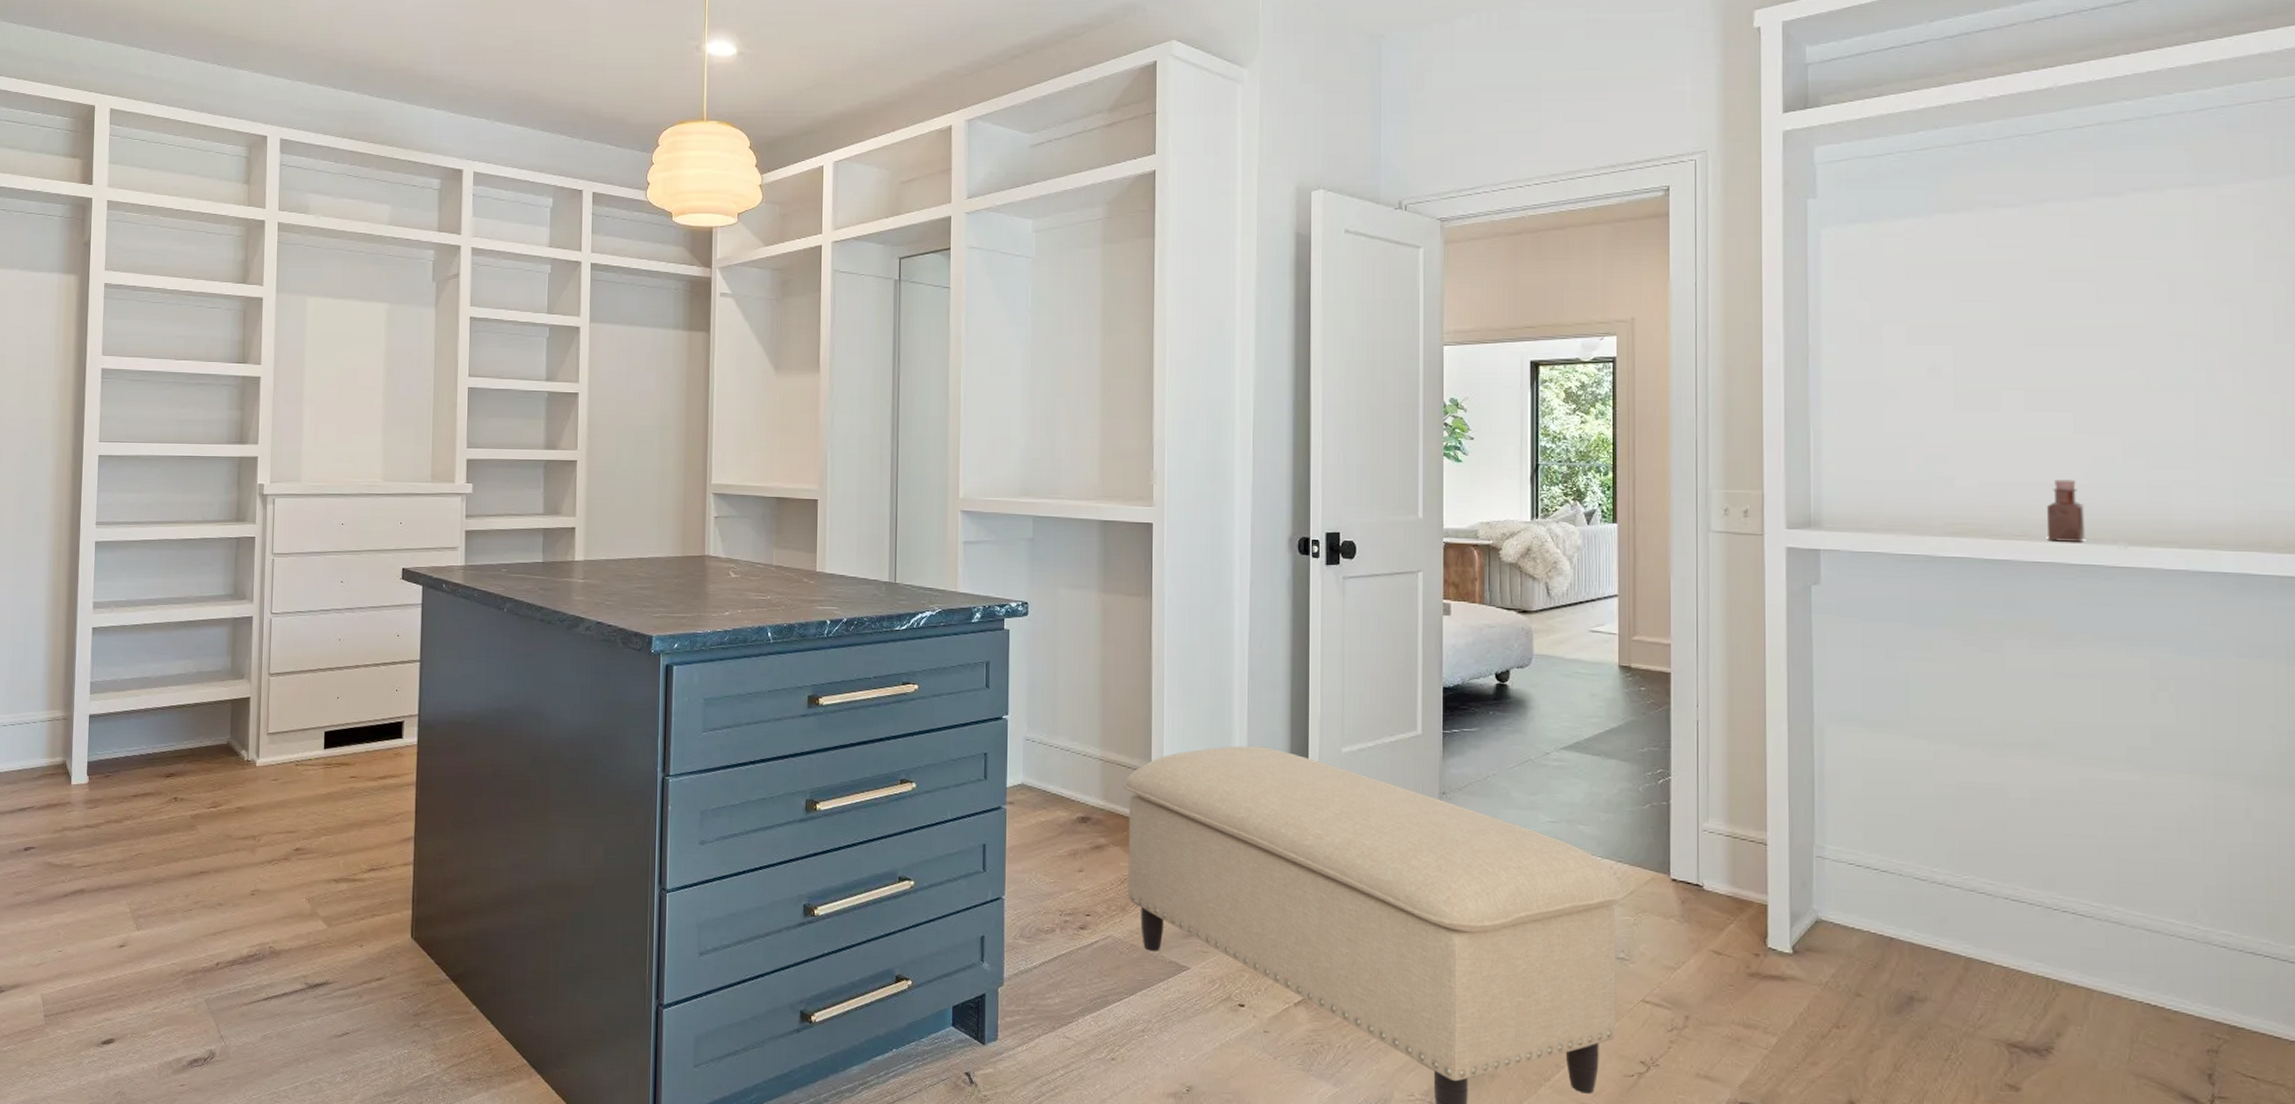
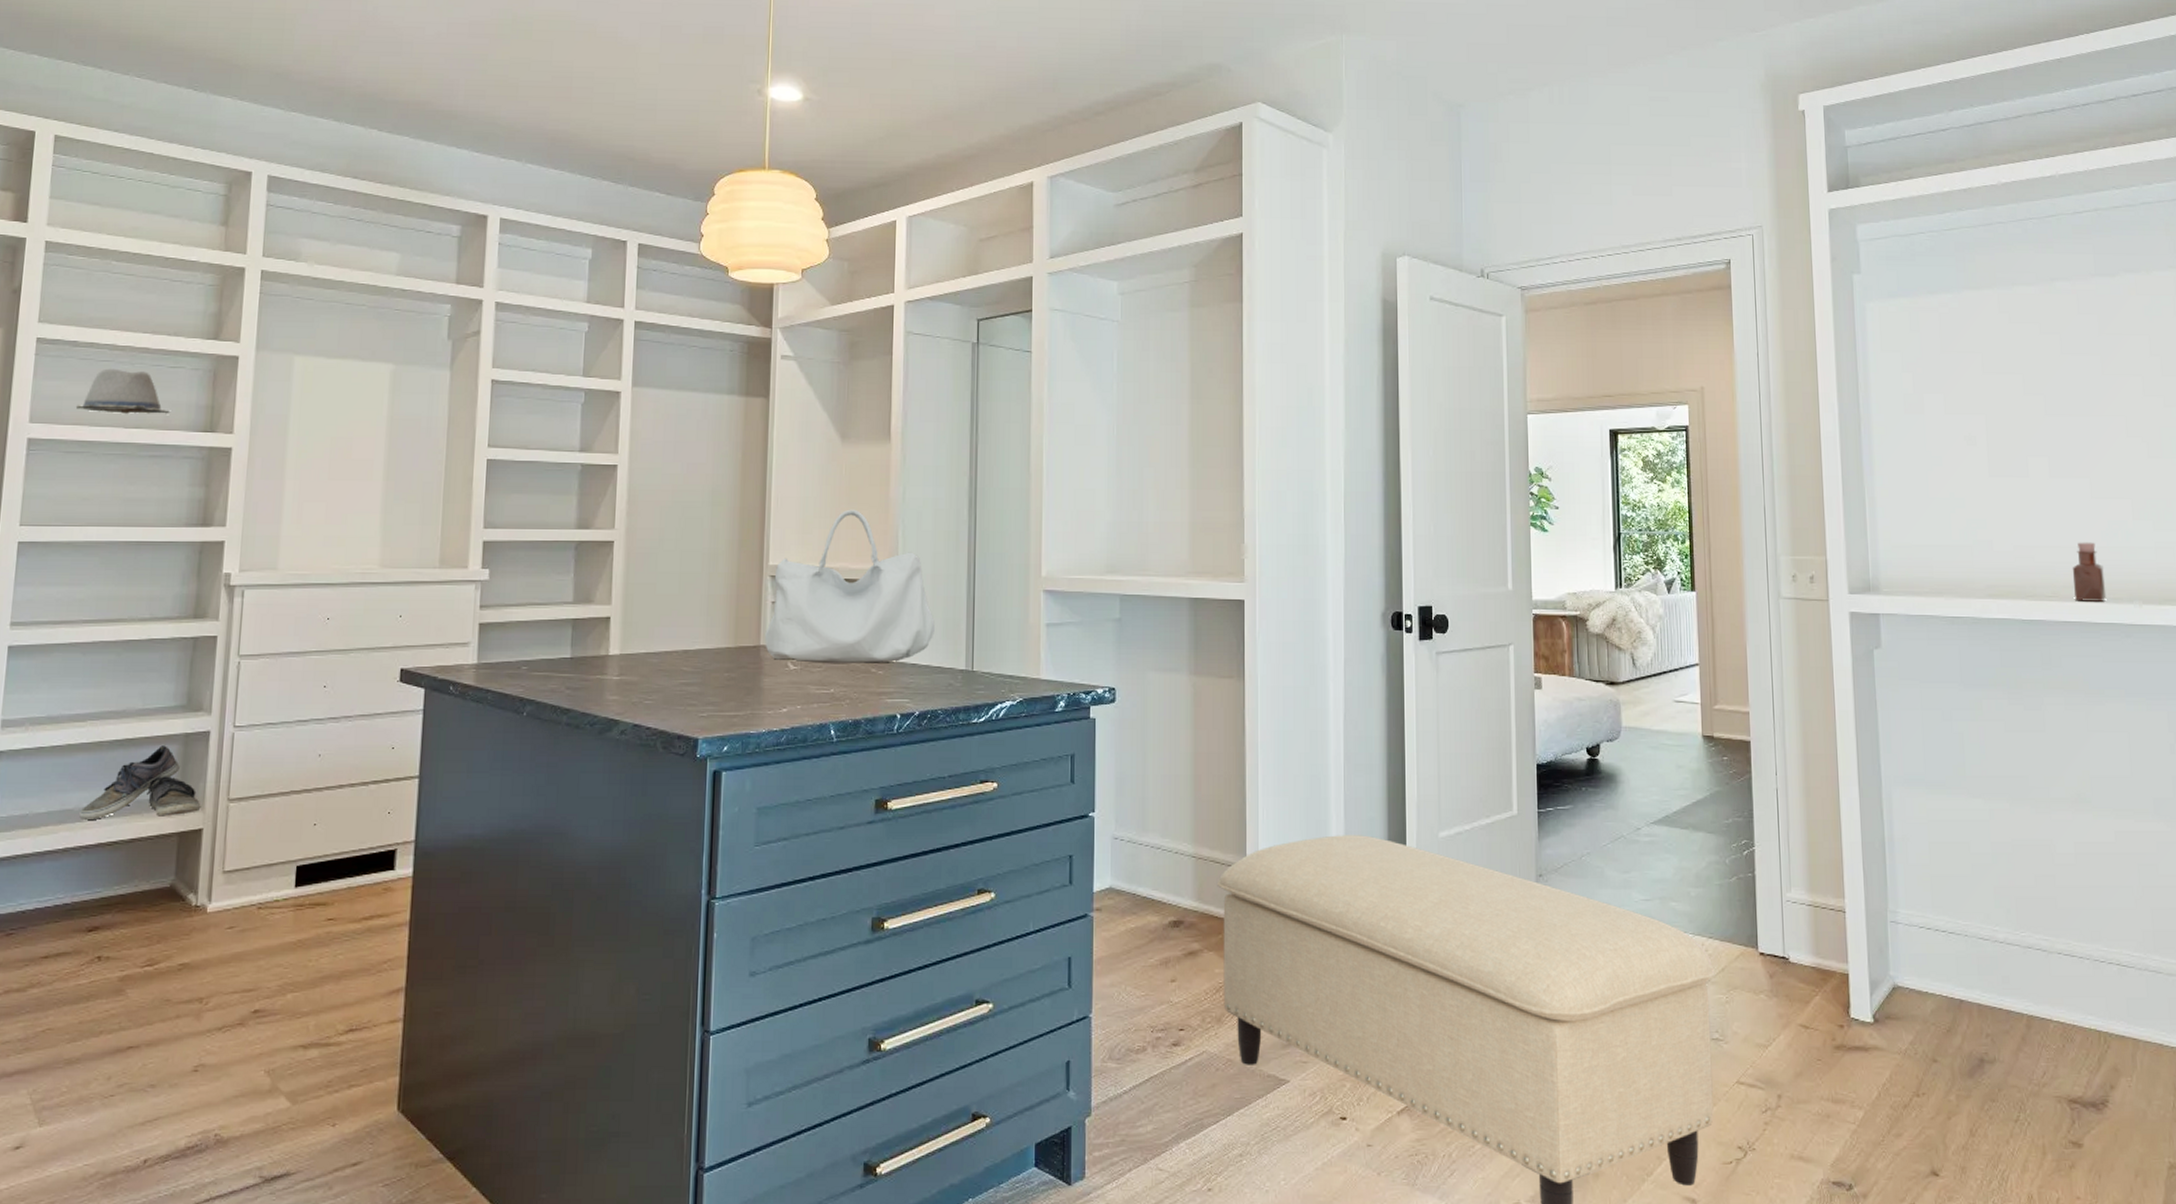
hat: none [137,309,210,348] -> present [75,368,170,414]
shoe: none [155,627,247,687] -> present [79,745,200,821]
handbag: none [709,434,861,575] -> present [765,509,935,664]

